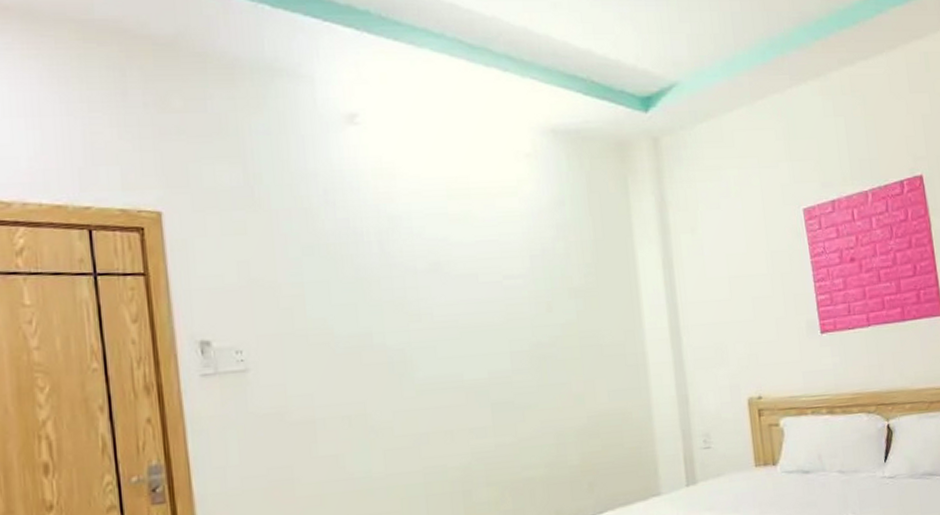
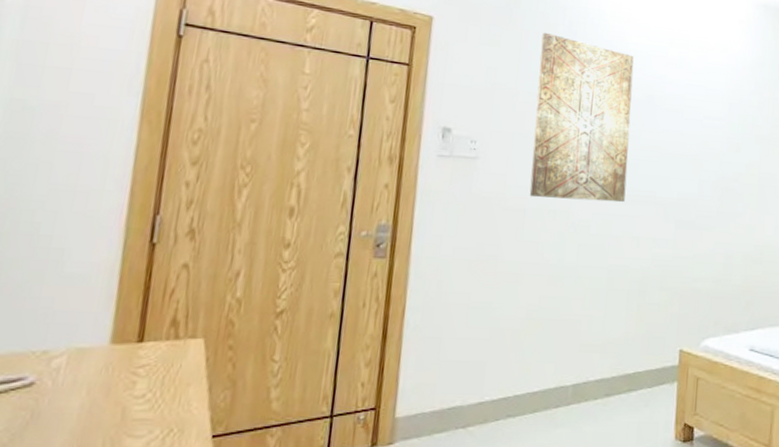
wall art: none [294,208,428,405] -> present [529,32,634,203]

